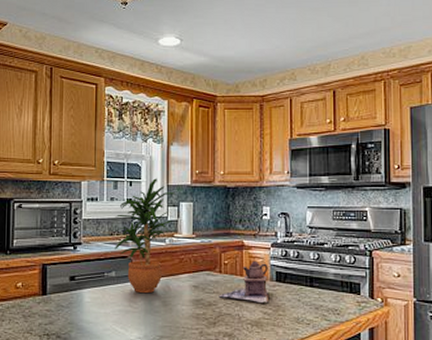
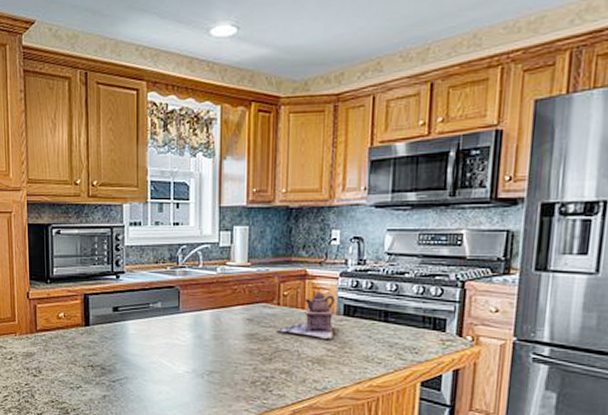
potted plant: present [115,177,176,294] -> none [160,197,229,327]

